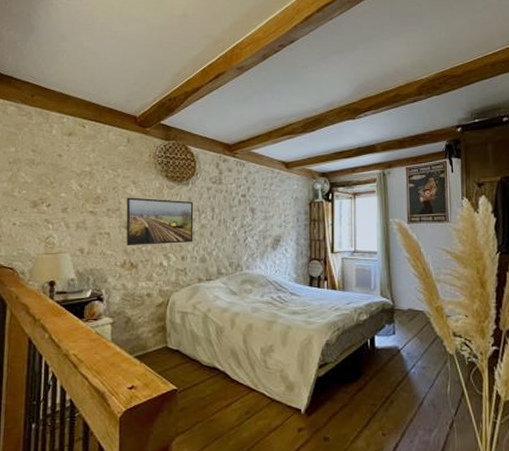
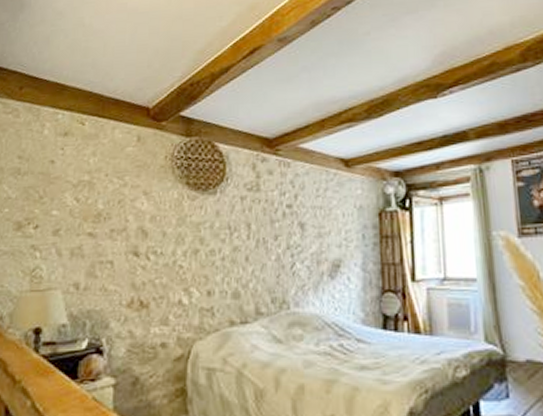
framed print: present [126,197,194,246] -> none [134,212,223,279]

